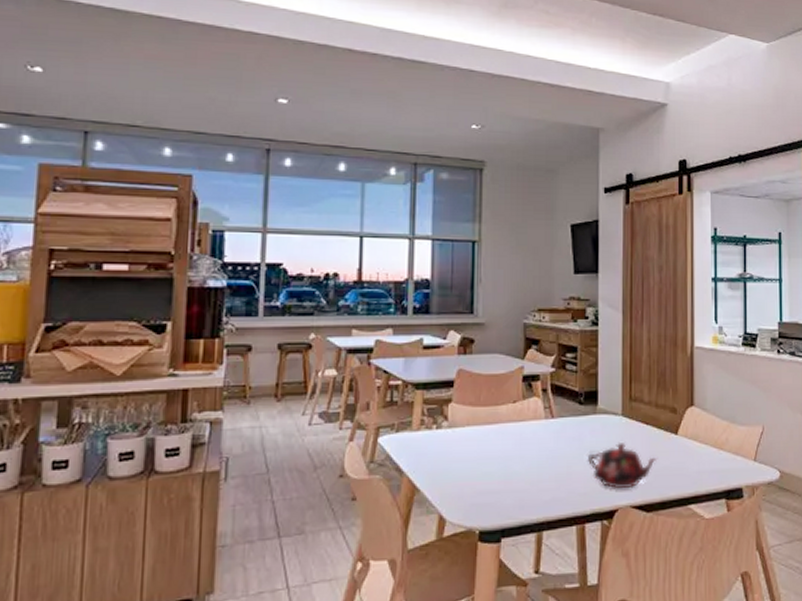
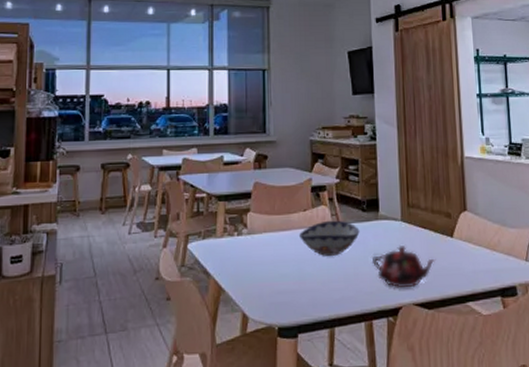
decorative bowl: none [506,413,575,453] -> present [298,220,360,256]

